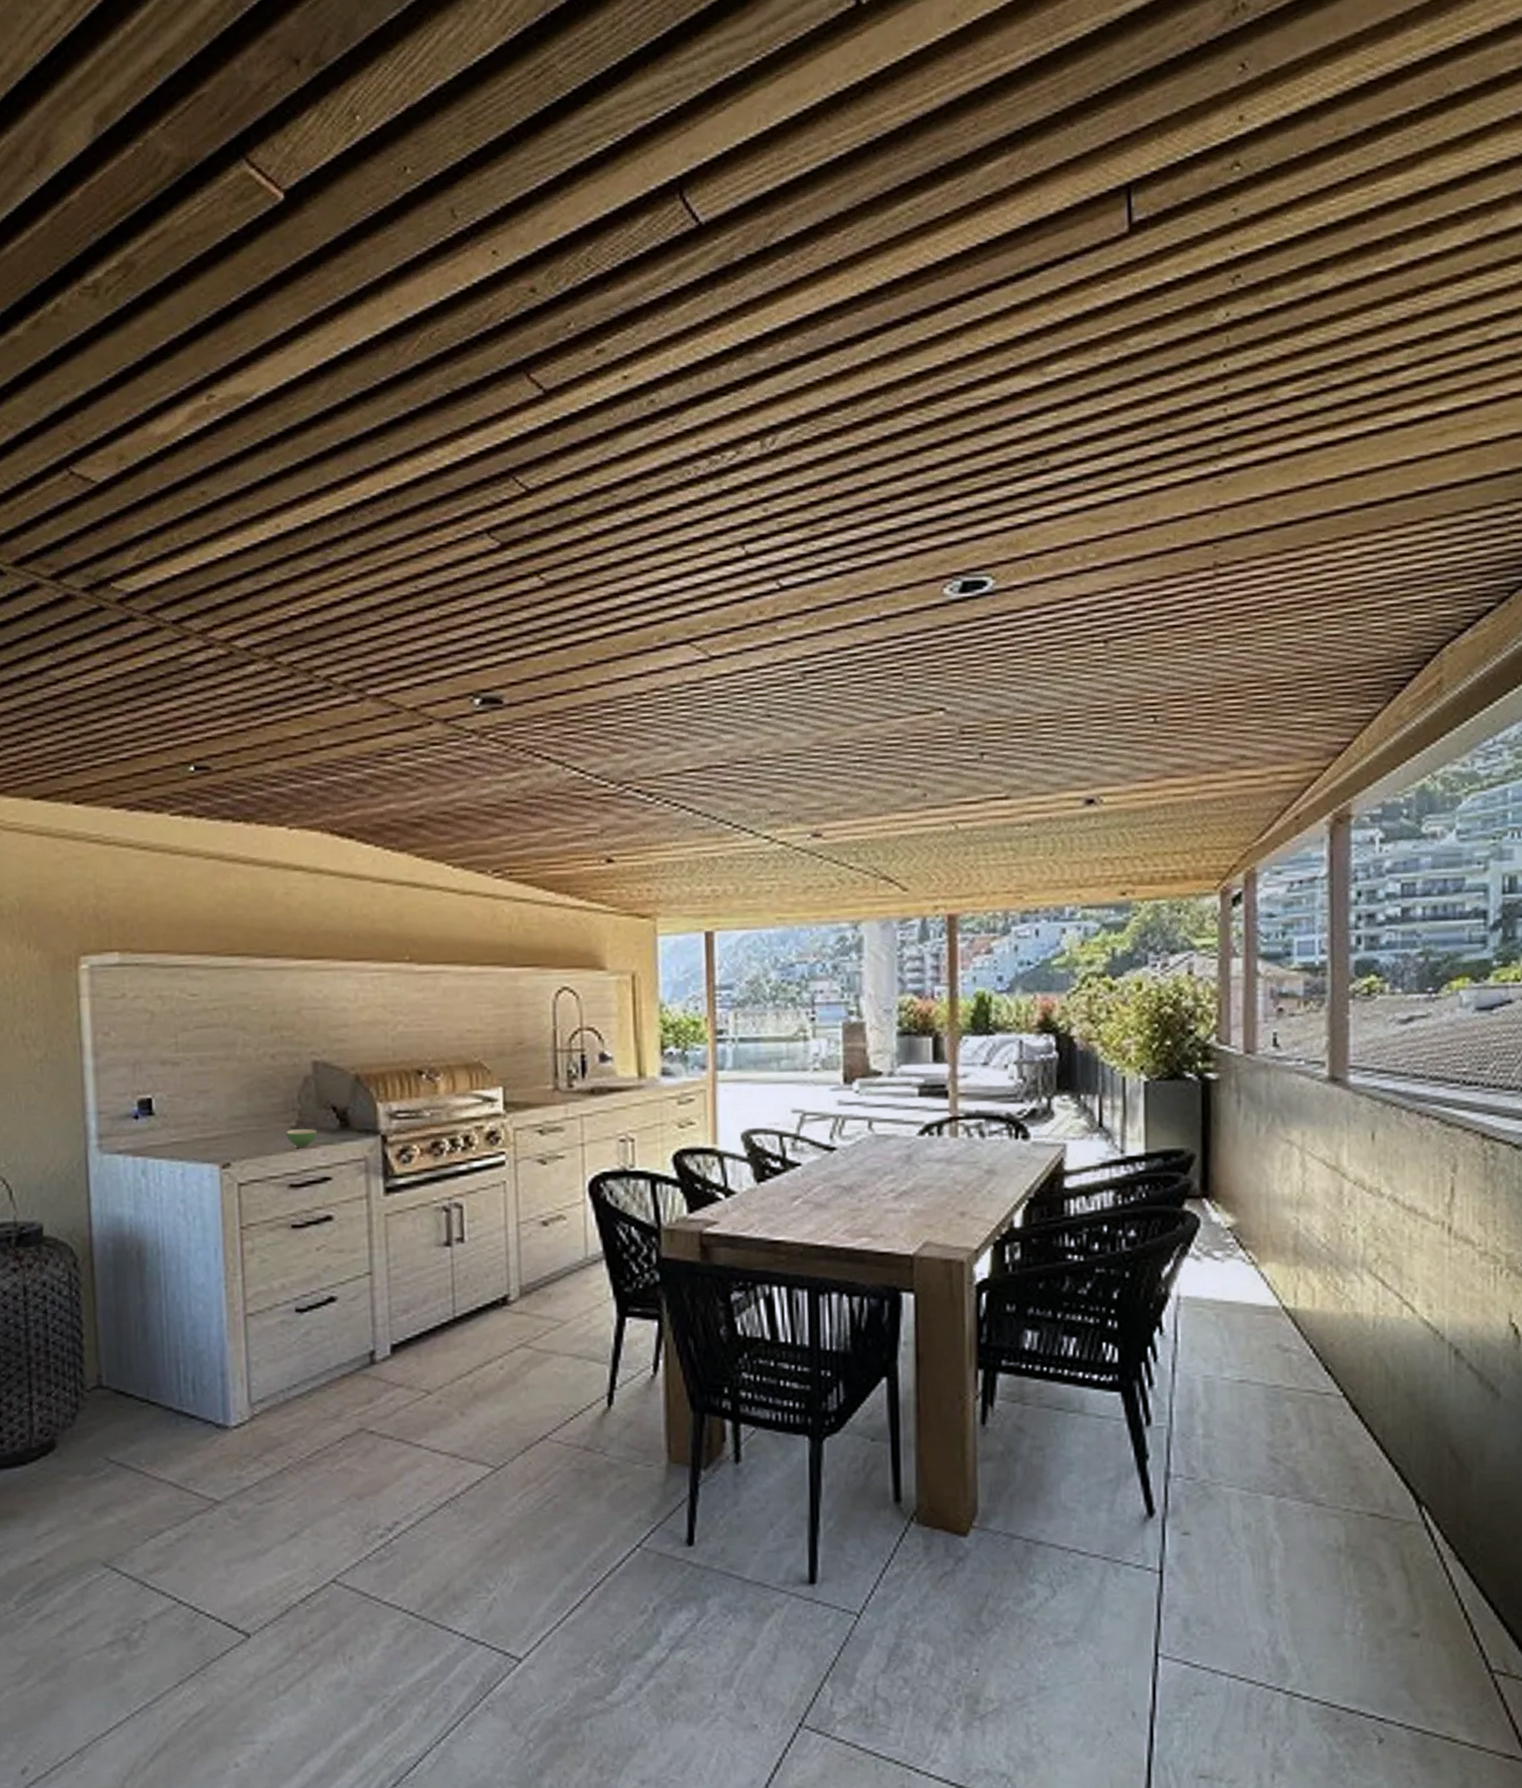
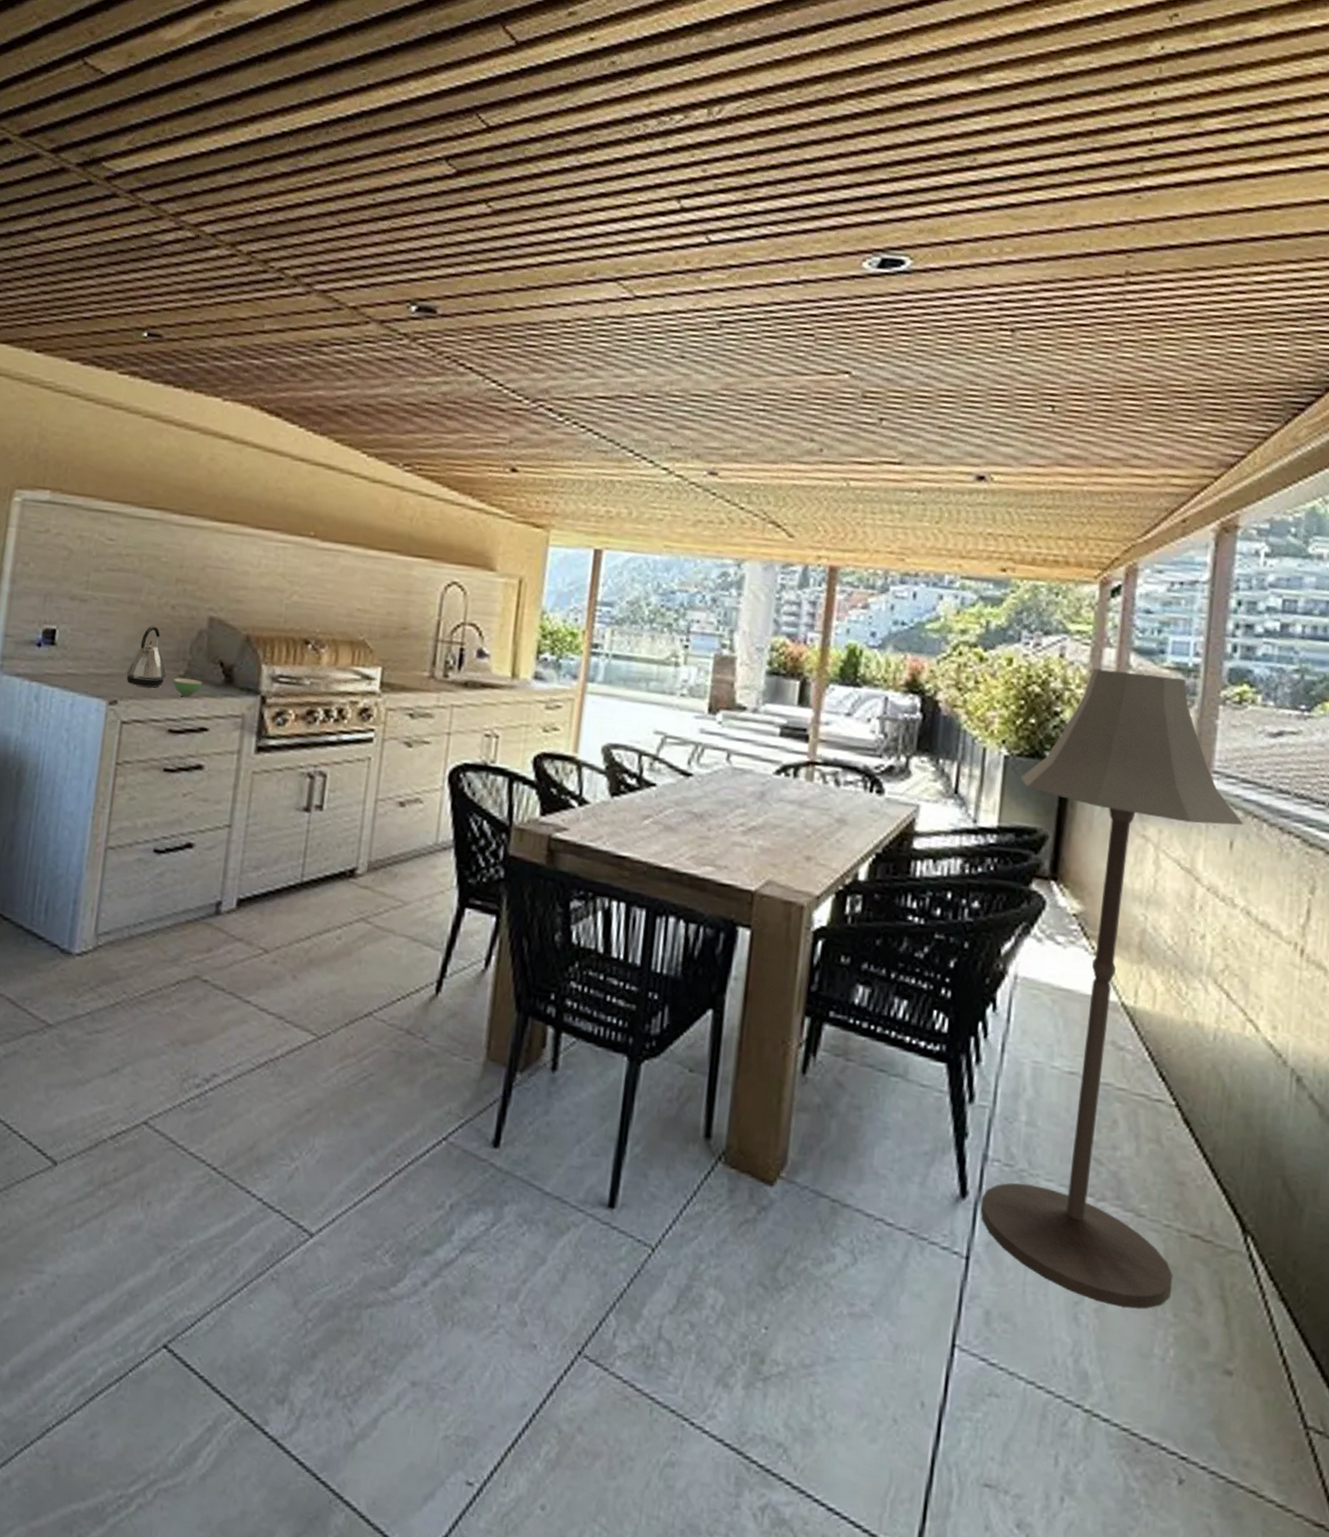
kettle: none [234,1079,278,1145] -> present [126,626,166,688]
floor lamp: none [1162,978,1383,1592] -> present [980,668,1244,1309]

